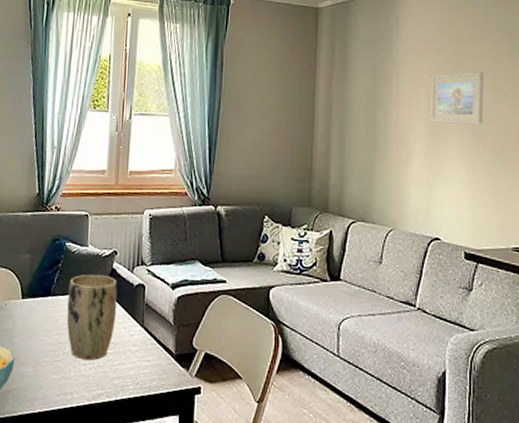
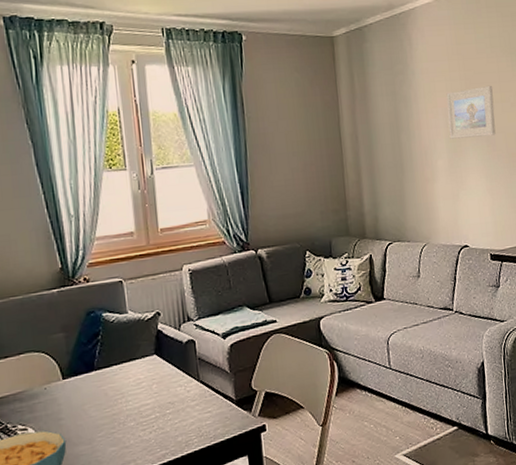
plant pot: present [66,274,117,360] -> none [113,338,170,426]

